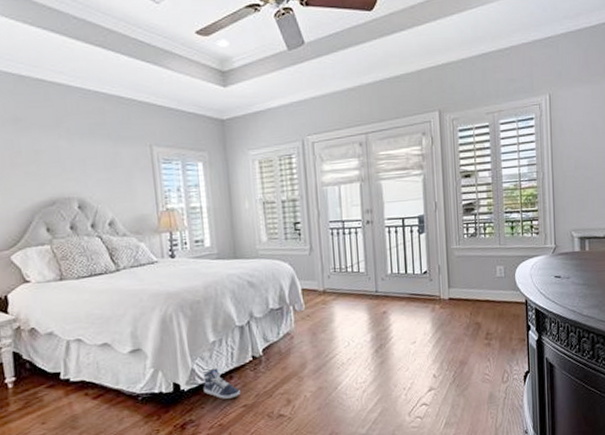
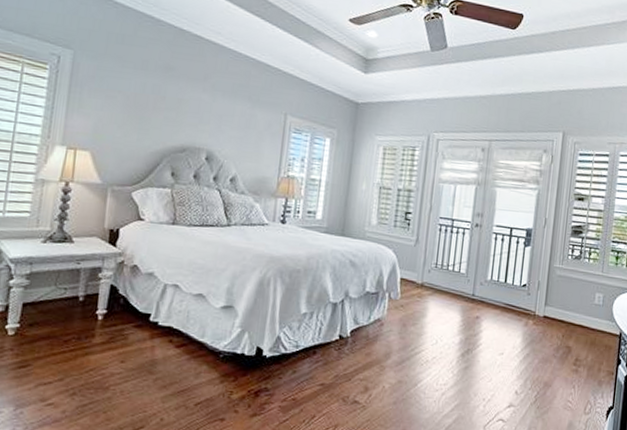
sneaker: present [203,367,240,400] -> none [284,340,321,375]

